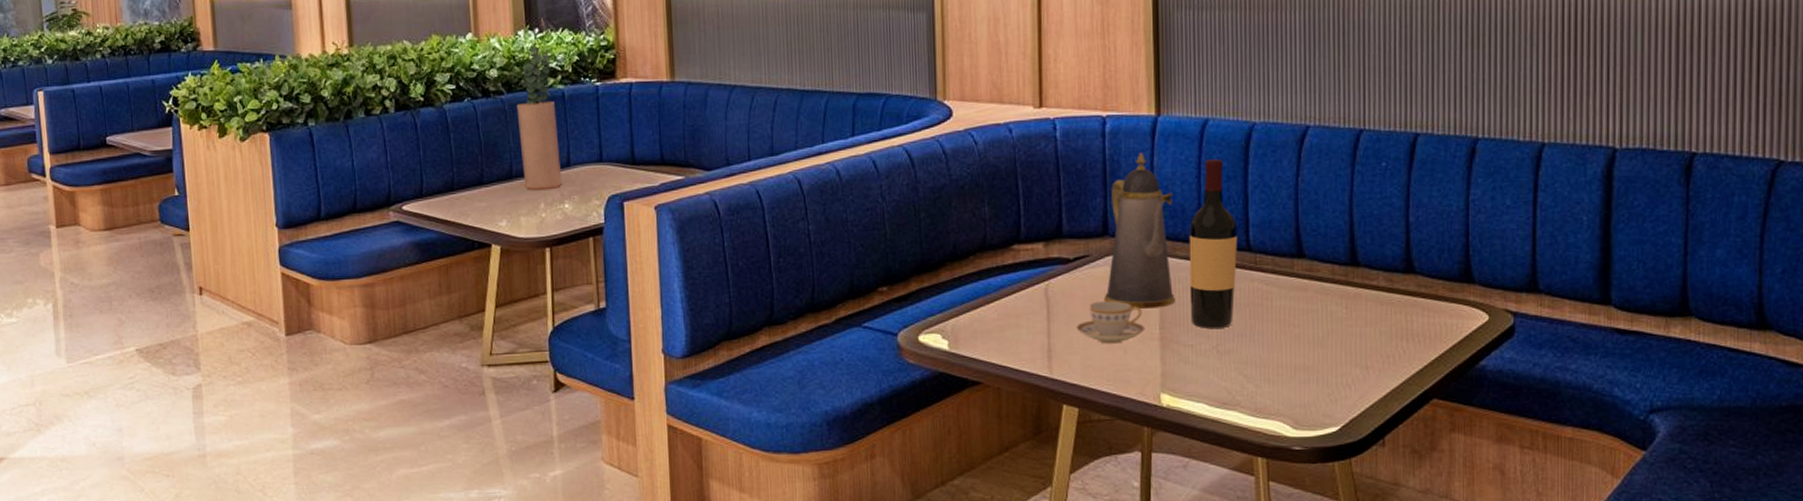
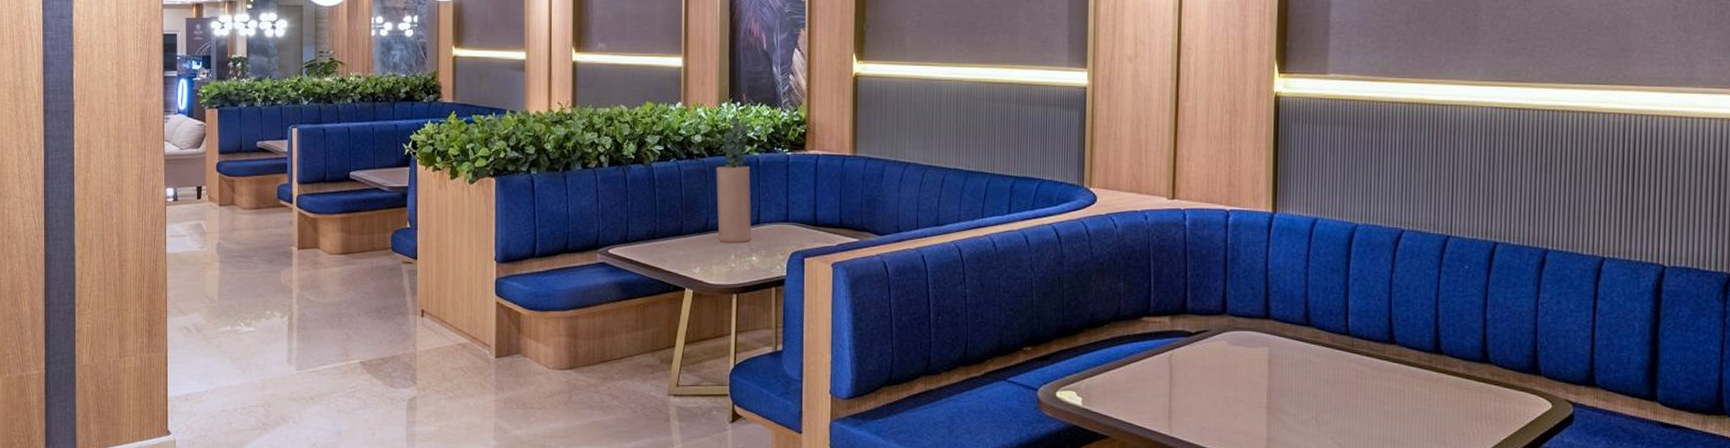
teacup: present [1076,301,1146,344] -> none [1195,371,1255,409]
coffee pot: present [1104,152,1175,309] -> none [1219,243,1284,380]
wine bottle: present [1189,158,1238,329] -> none [1294,253,1339,402]

